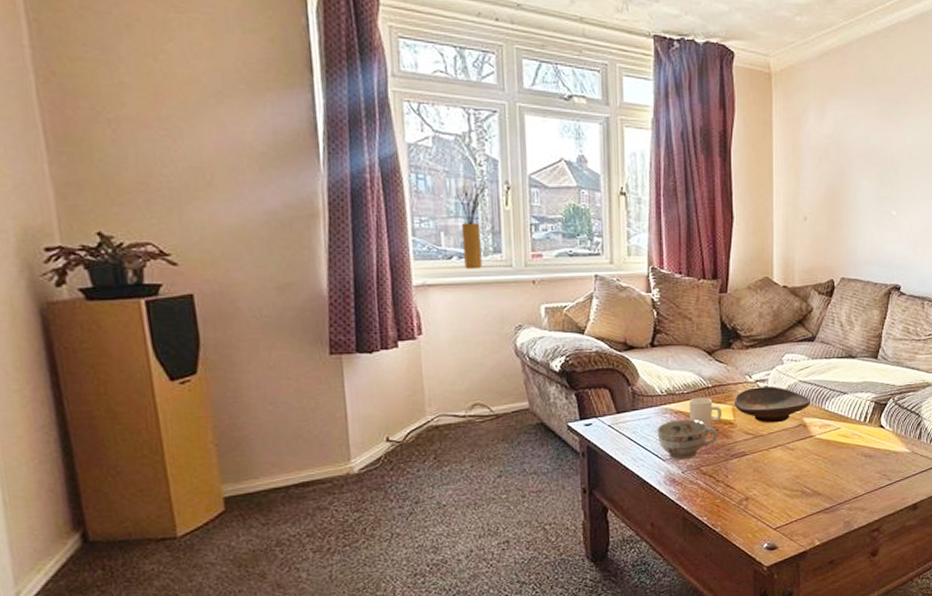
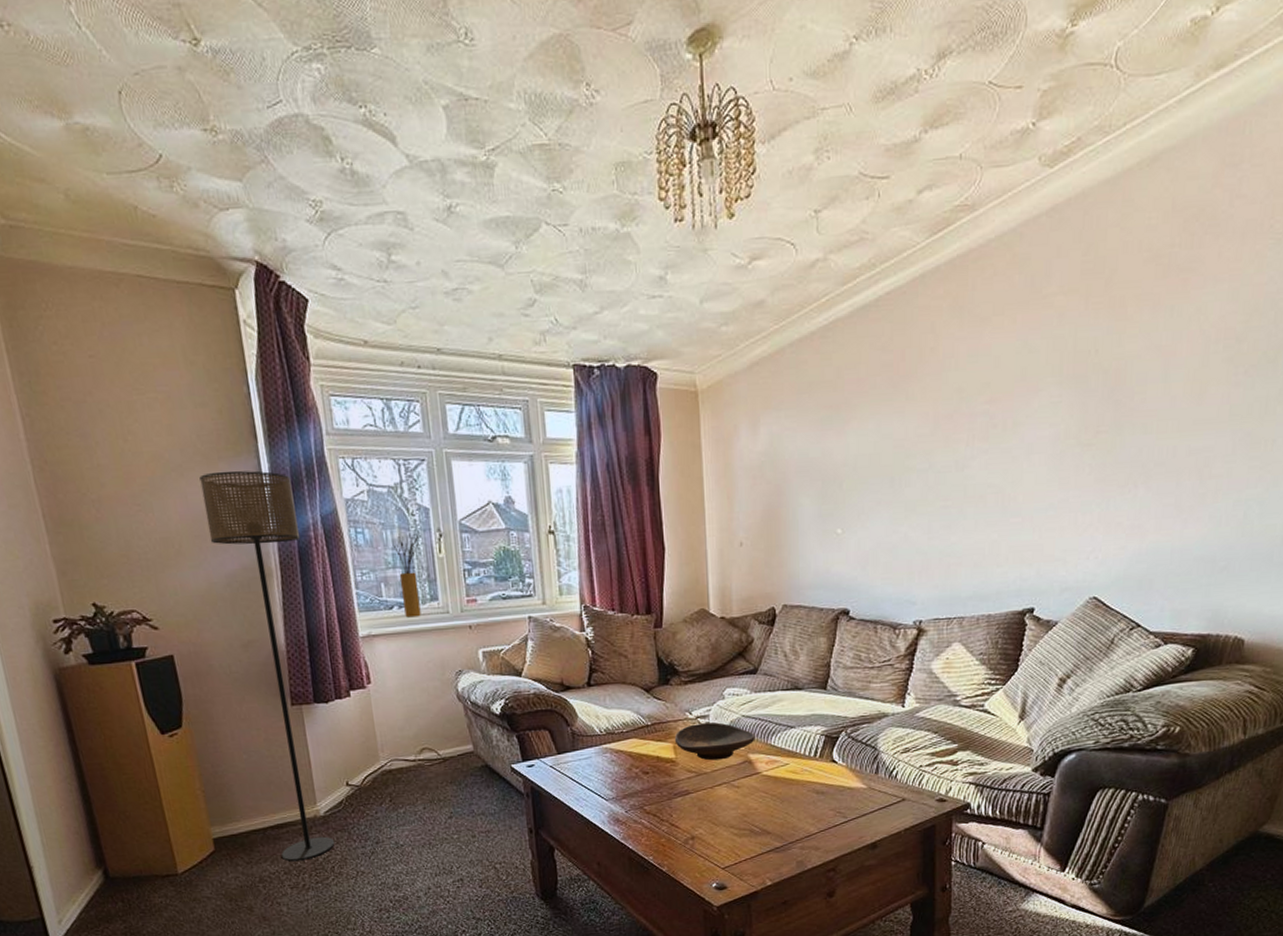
floor lamp: none [242,102,369,523] -> present [199,470,335,862]
teacup: present [657,419,718,460] -> none [598,758,660,800]
mug: present [688,397,723,430] -> none [628,735,664,769]

